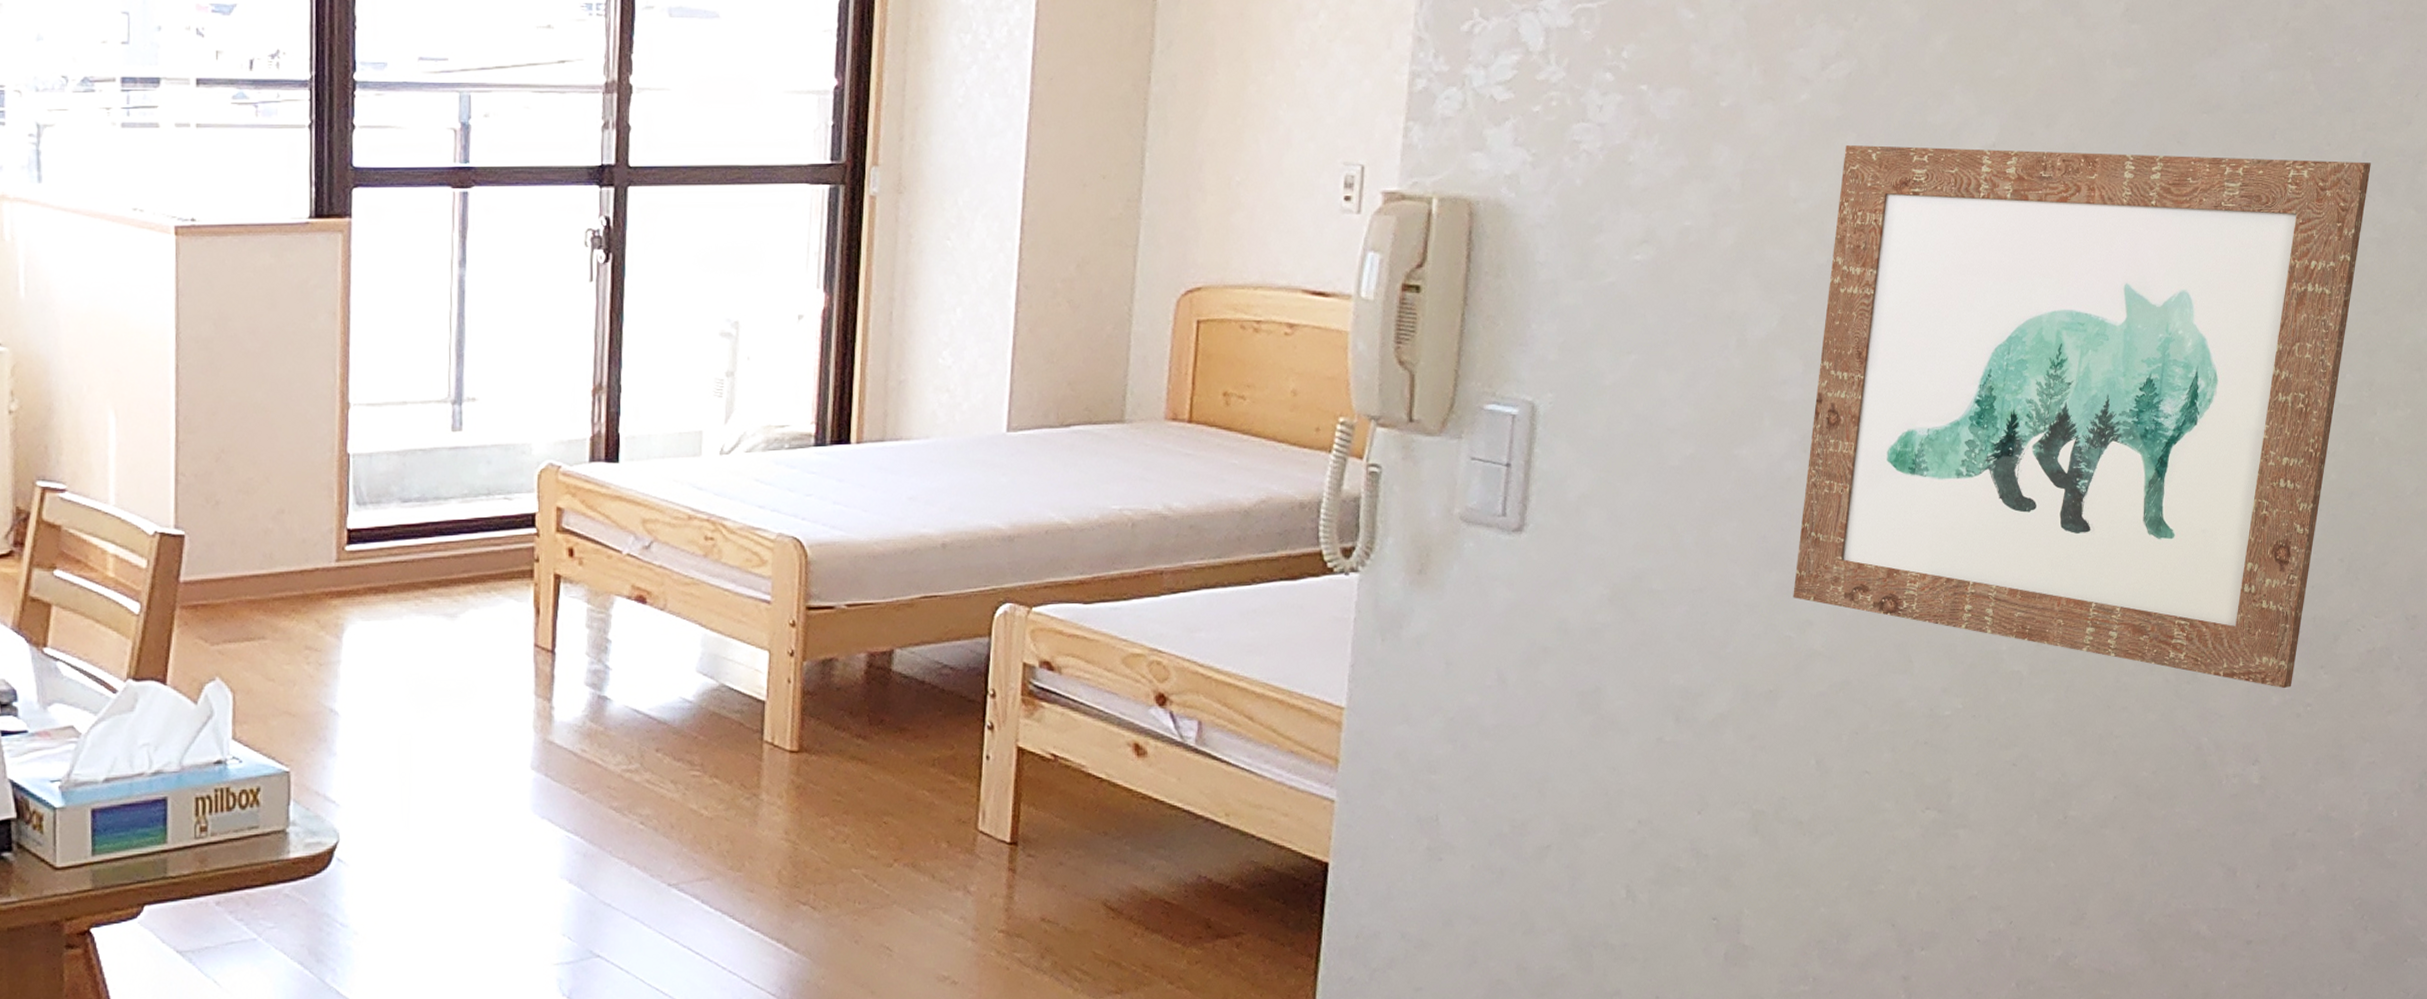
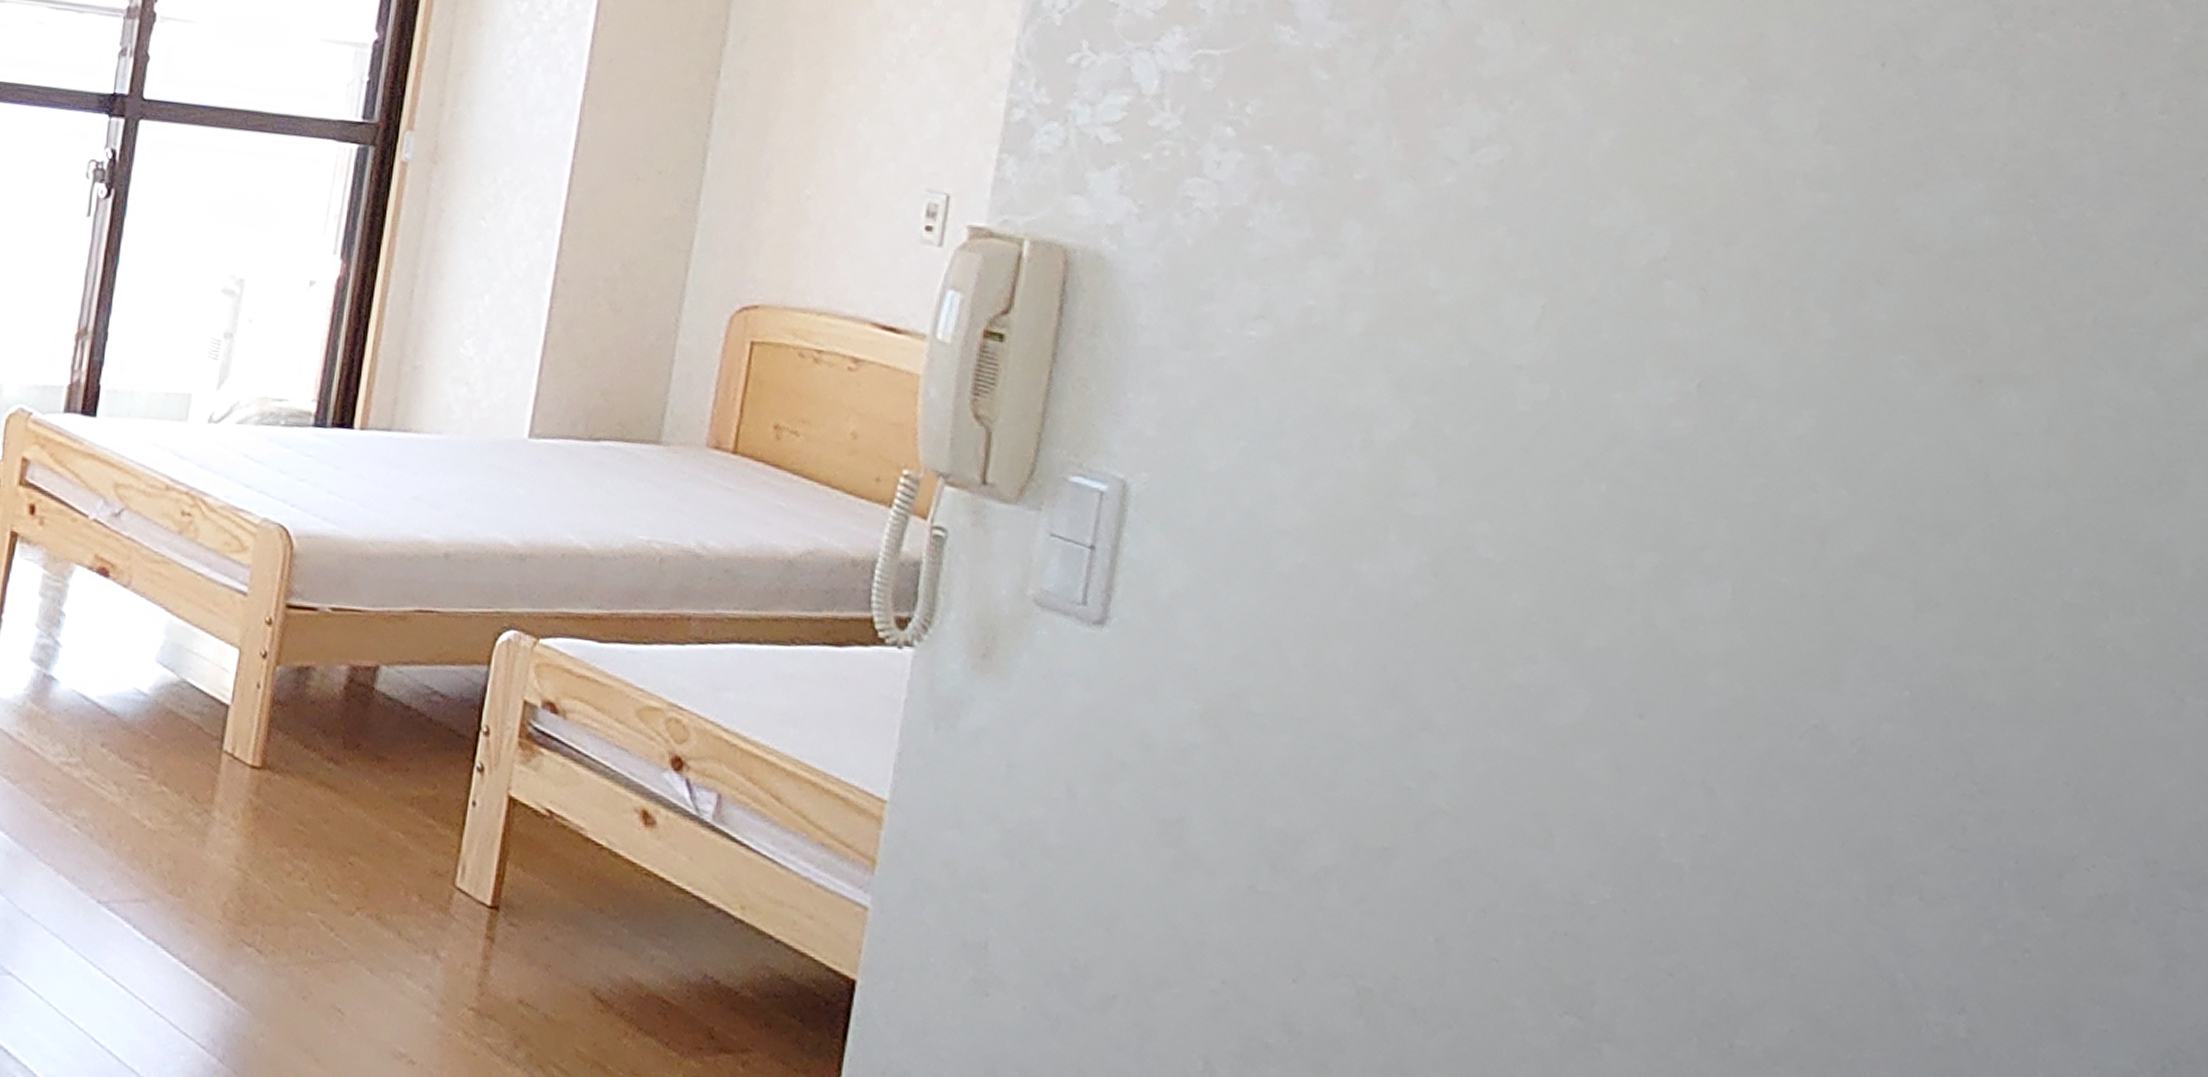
wall art: present [1793,145,2371,689] -> none [1415,239,2103,928]

